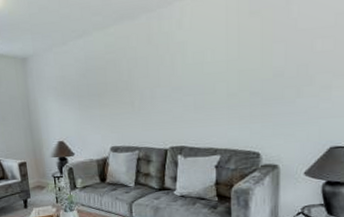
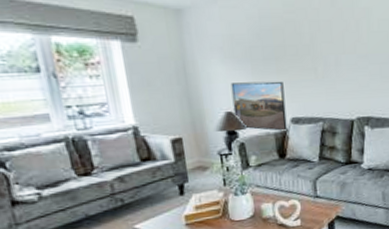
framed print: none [62,114,108,158] -> present [230,81,288,131]

